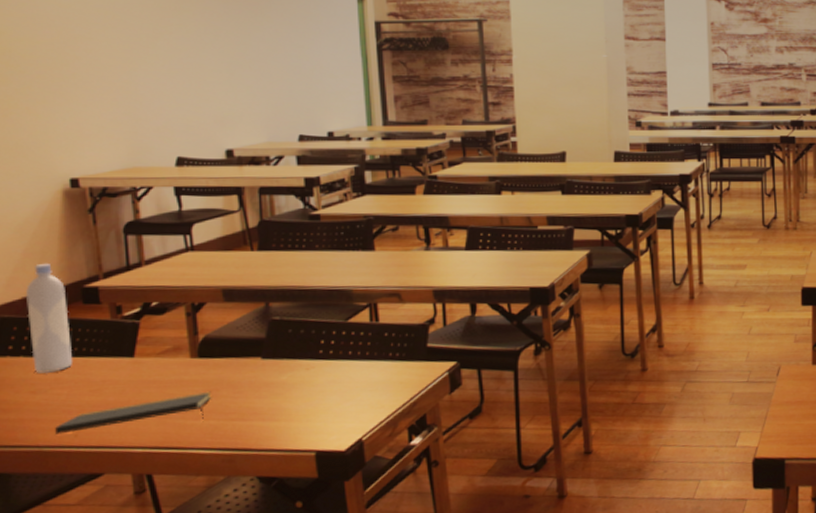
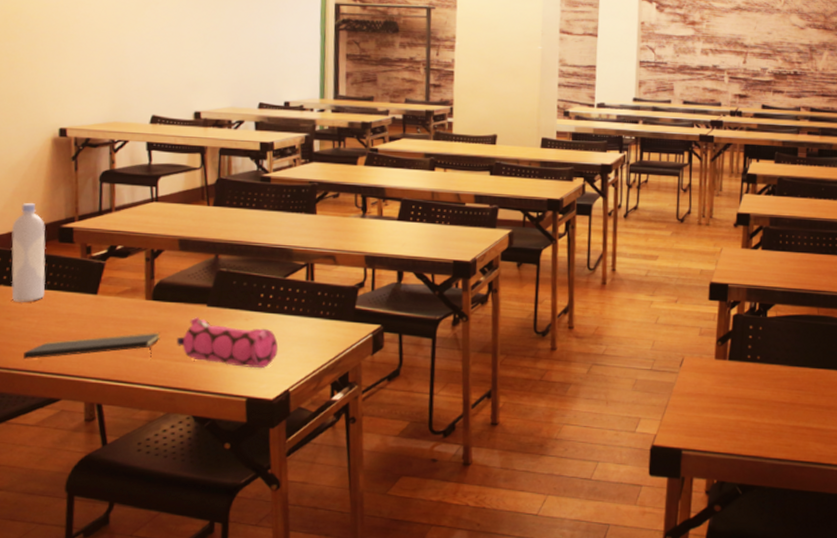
pencil case: none [230,371,346,420] -> present [176,317,279,369]

